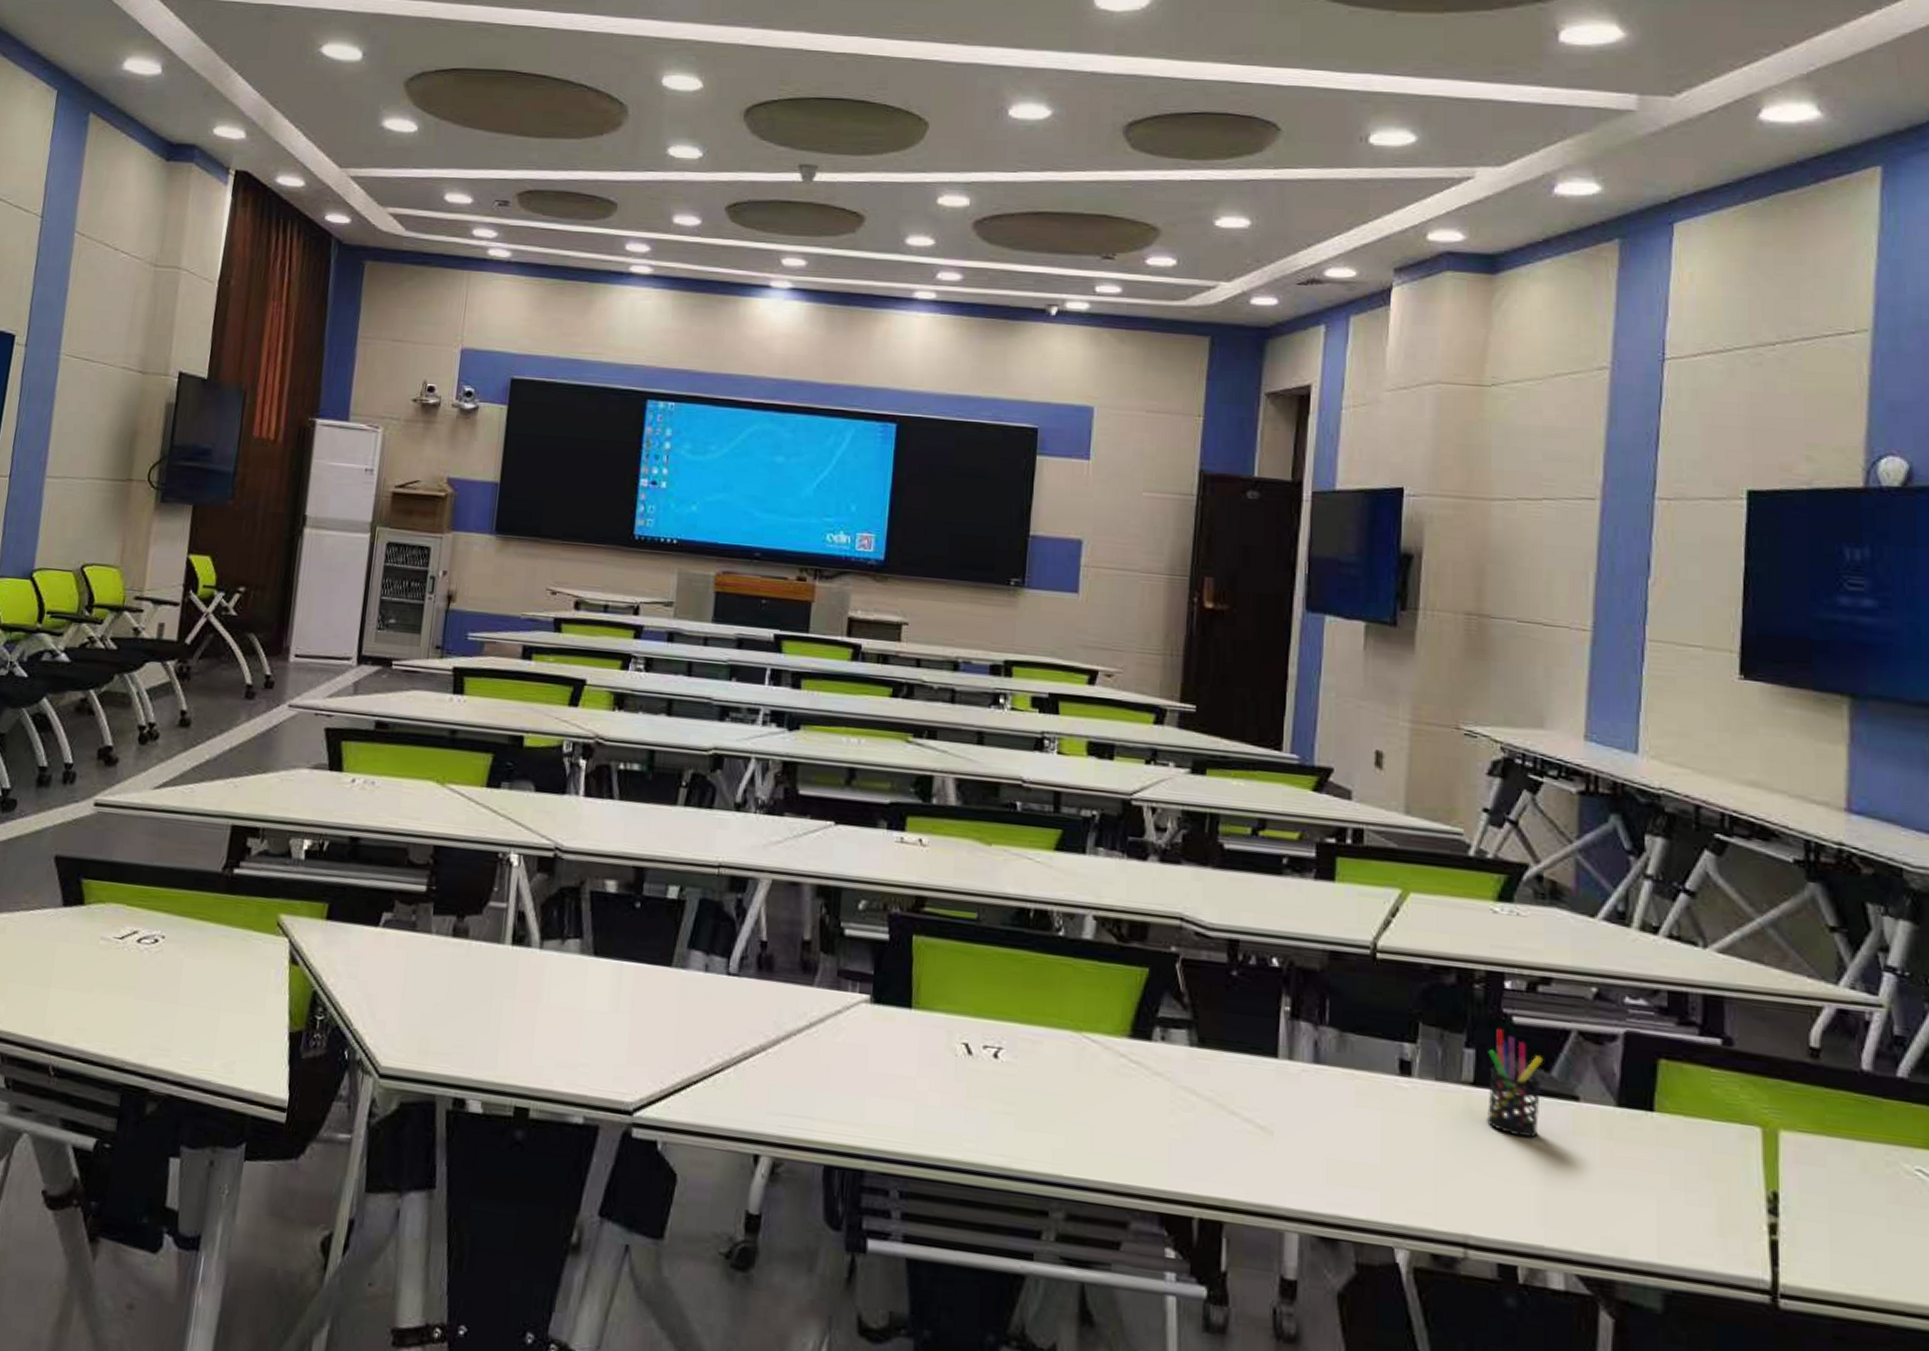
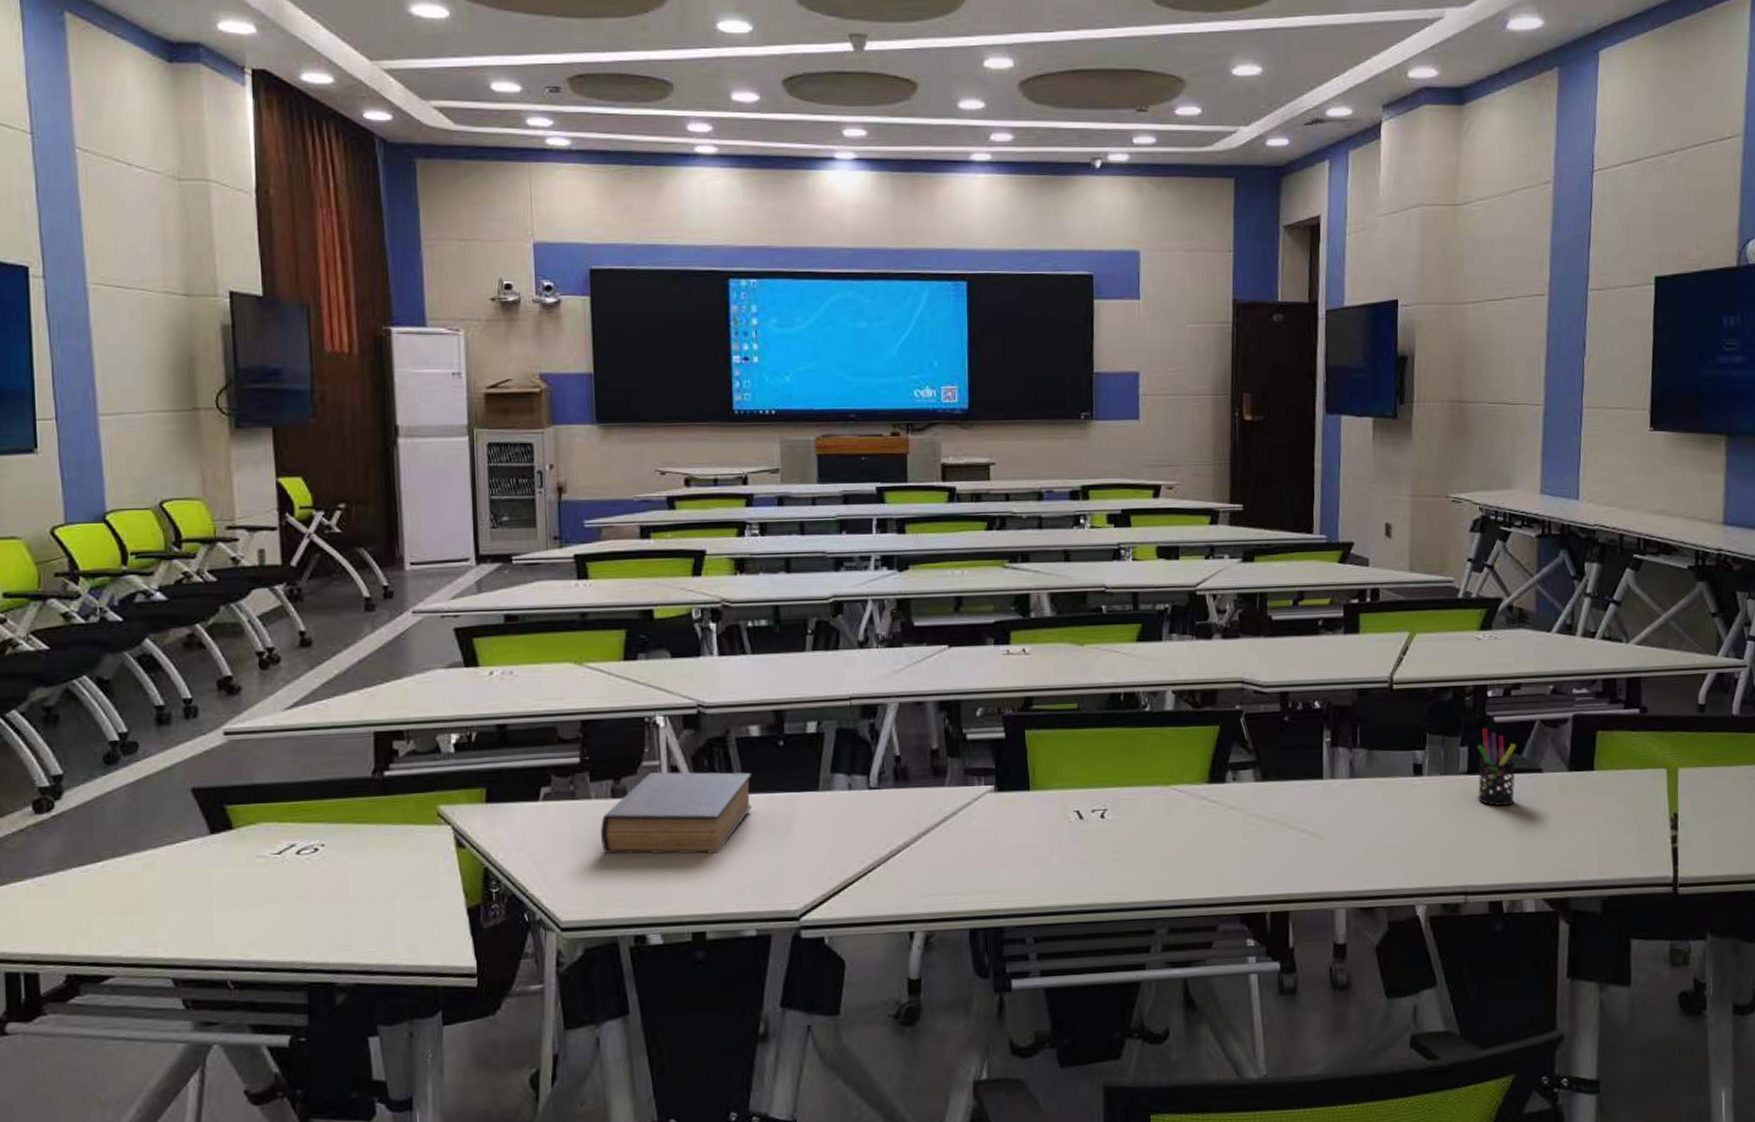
book: none [434,915,603,1019] -> present [600,771,752,855]

